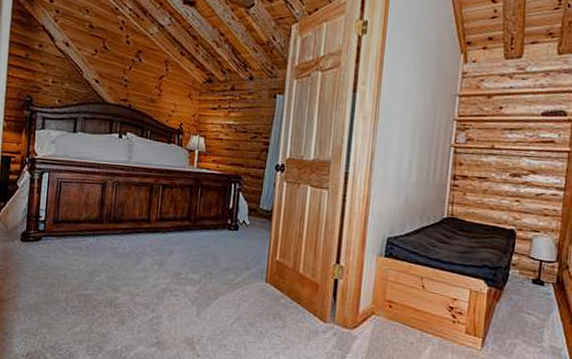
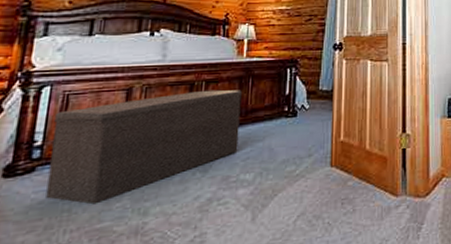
bench: none [49,193,192,275] -> present [46,89,242,205]

